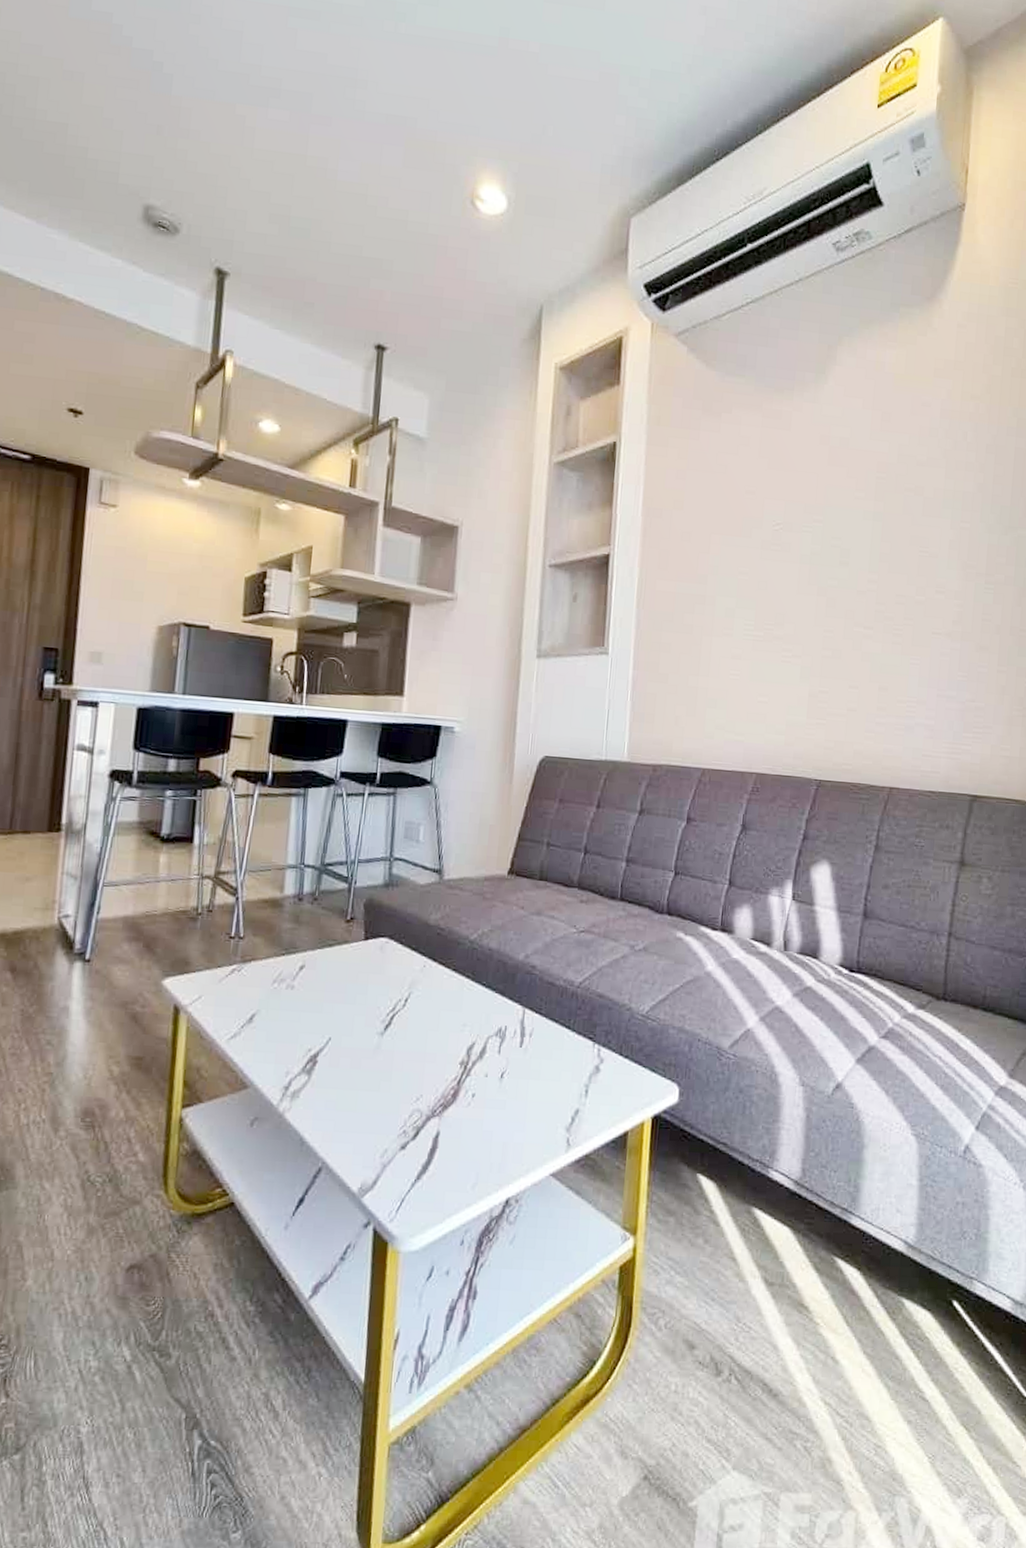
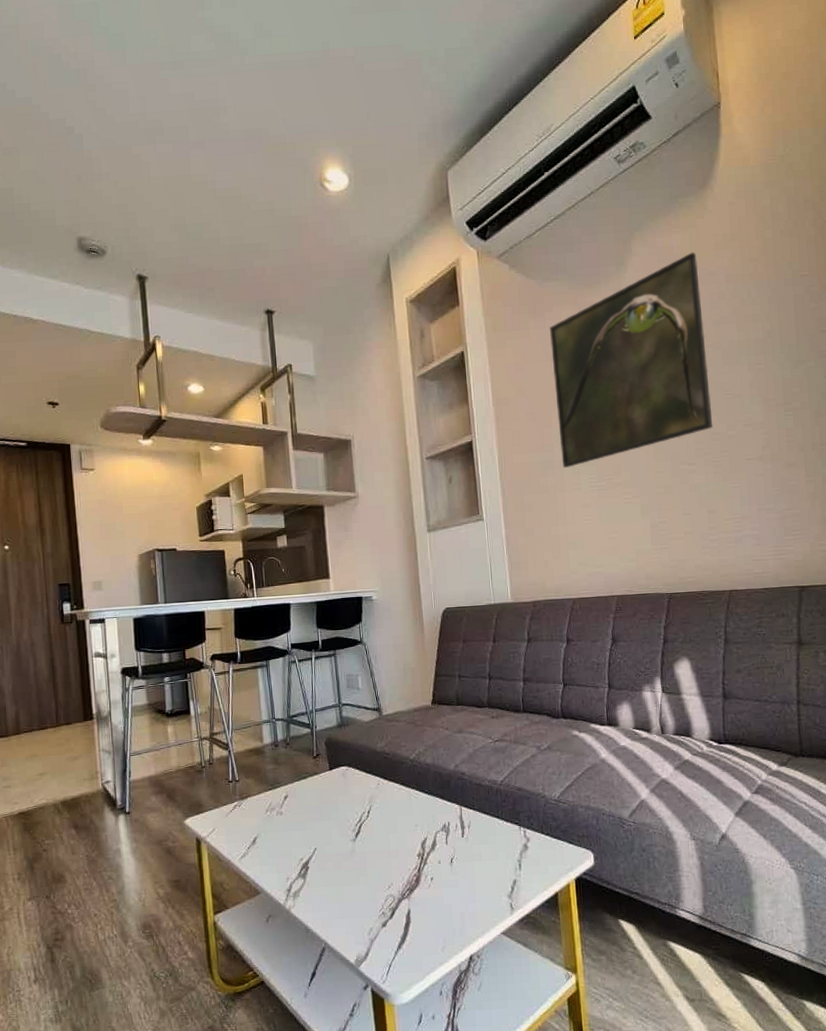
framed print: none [715,374,911,607] -> present [549,252,713,468]

